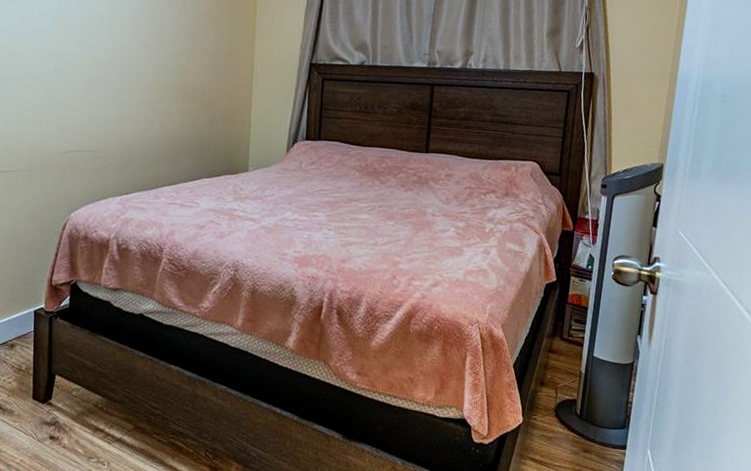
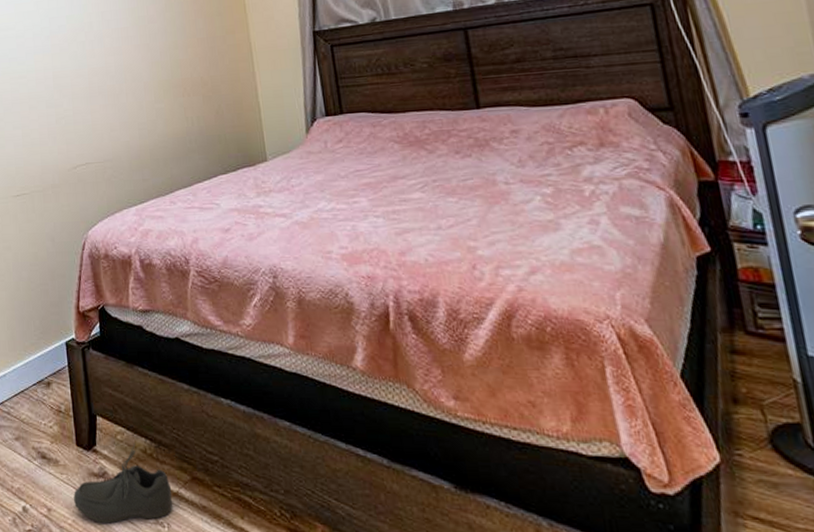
arctic: none [23,398,116,462] -> present [73,443,173,524]

